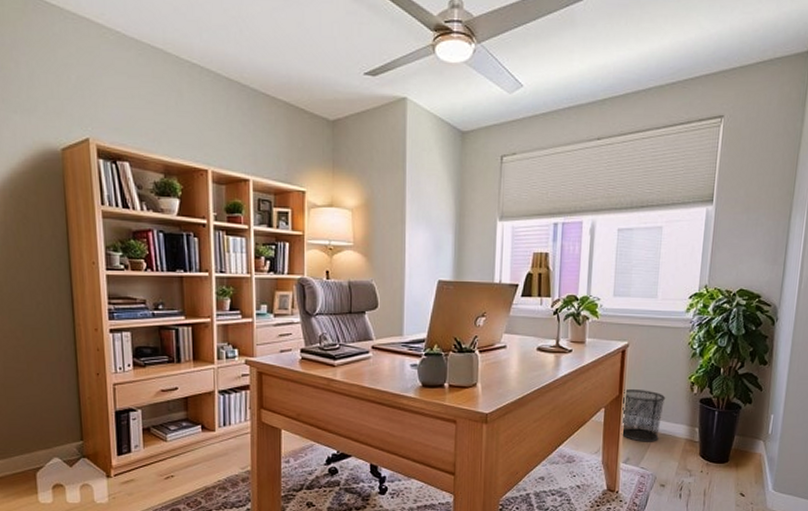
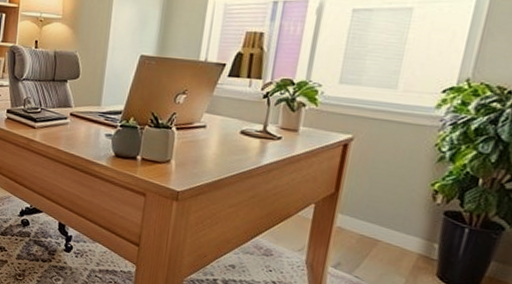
waste bin: present [621,389,666,442] -> none [332,187,397,251]

